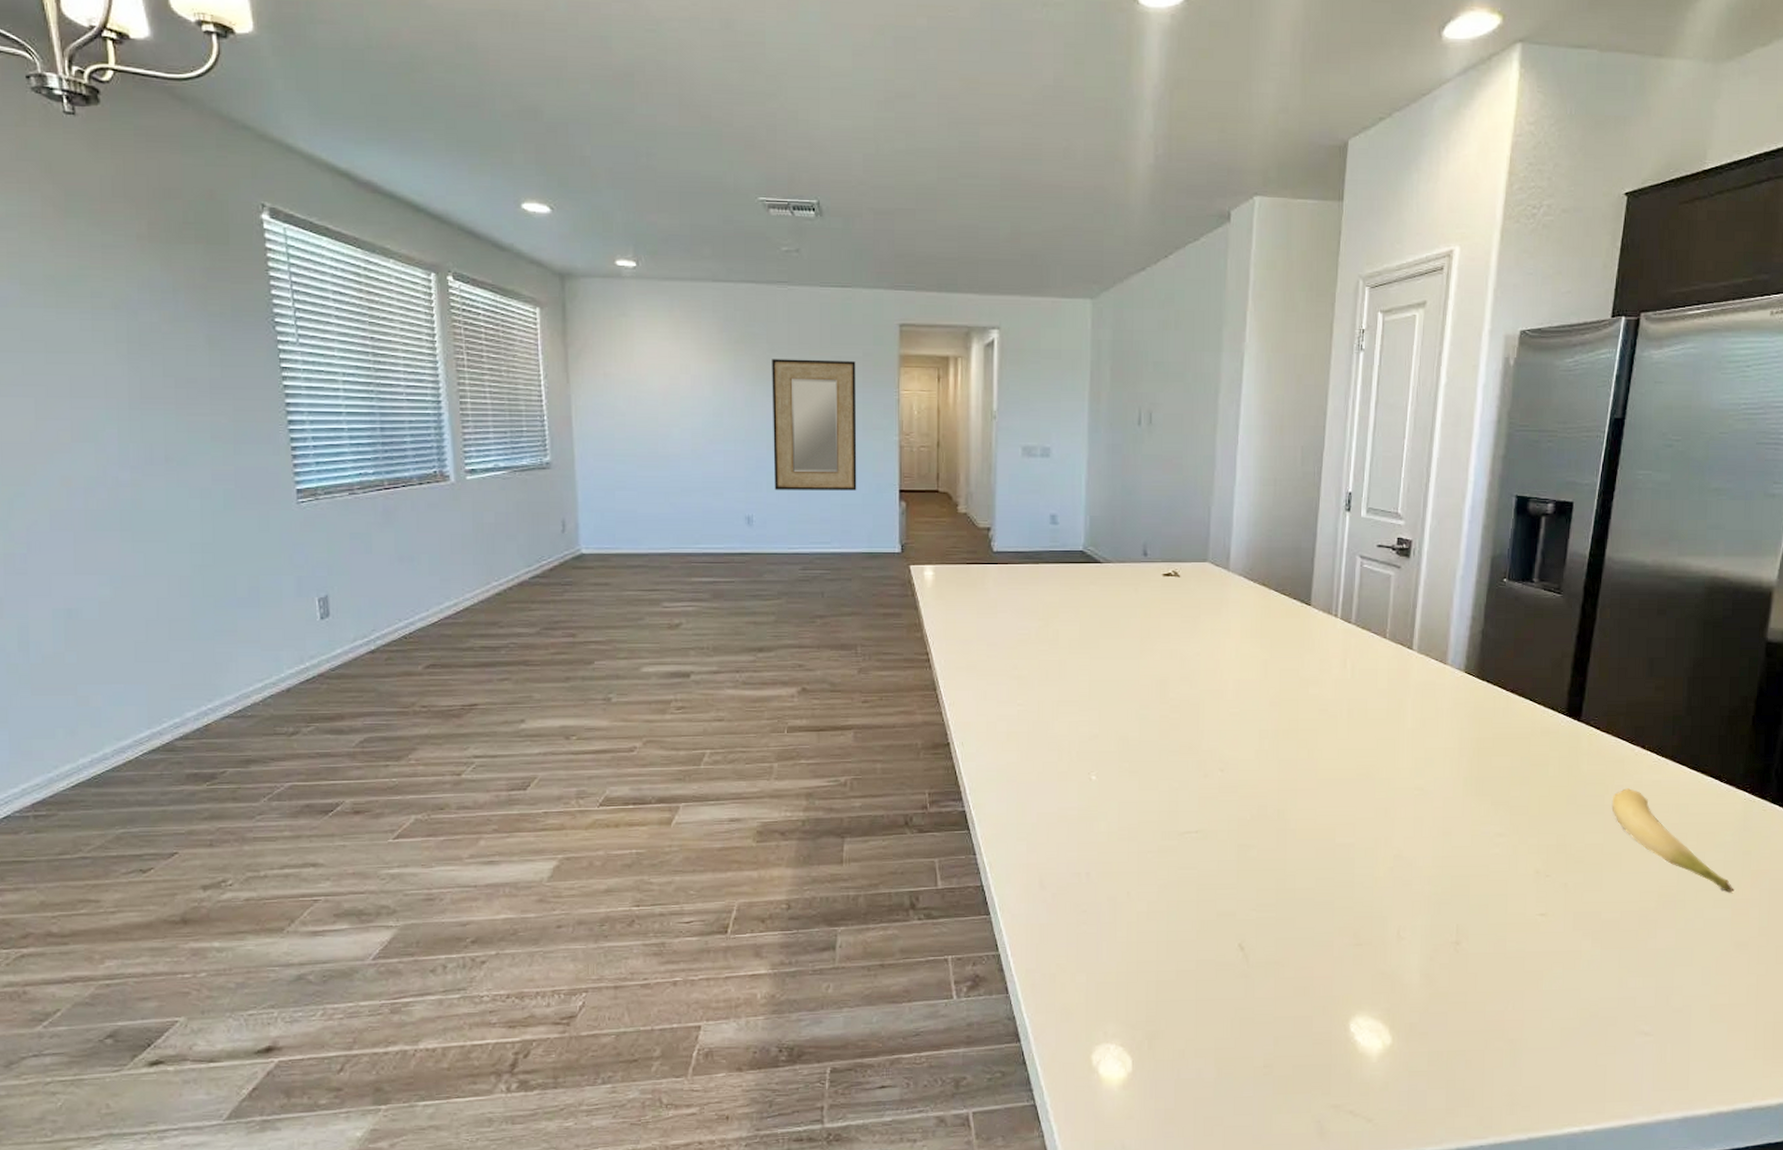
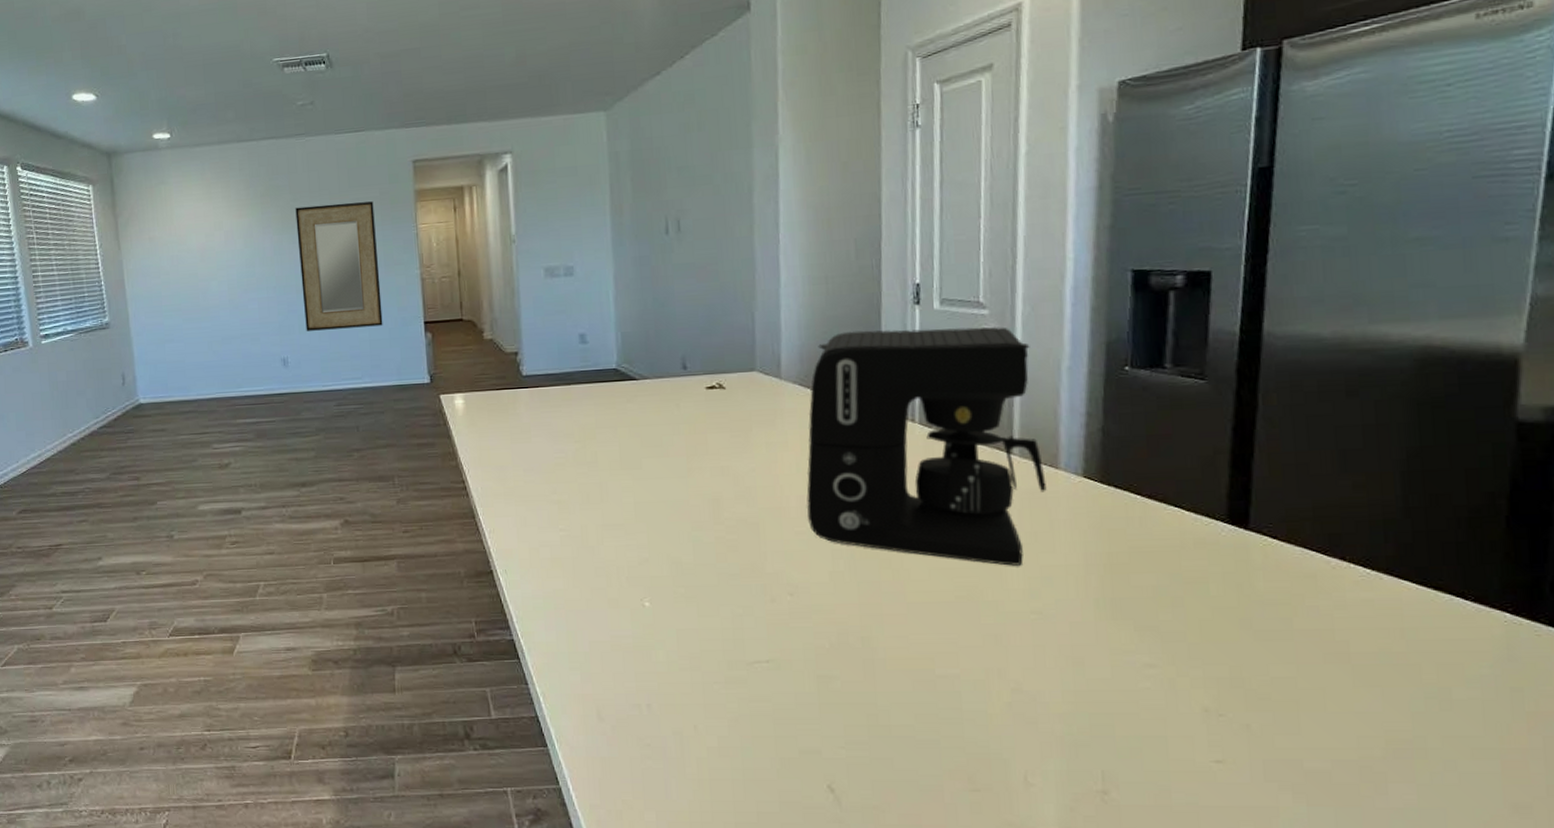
coffee maker: none [1241,531,1436,748] -> present [806,326,1047,566]
banana: present [1612,788,1734,892] -> none [1305,609,1502,739]

